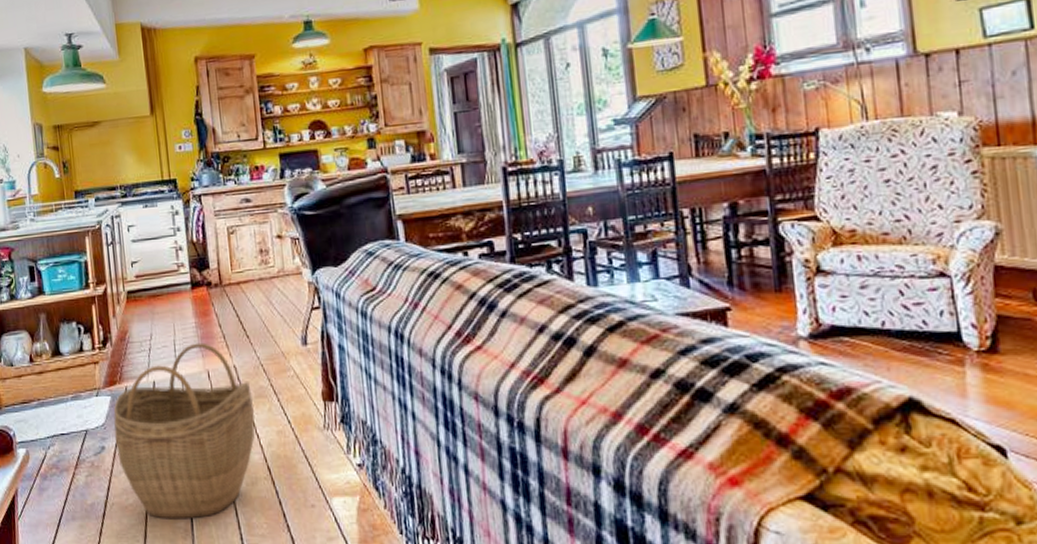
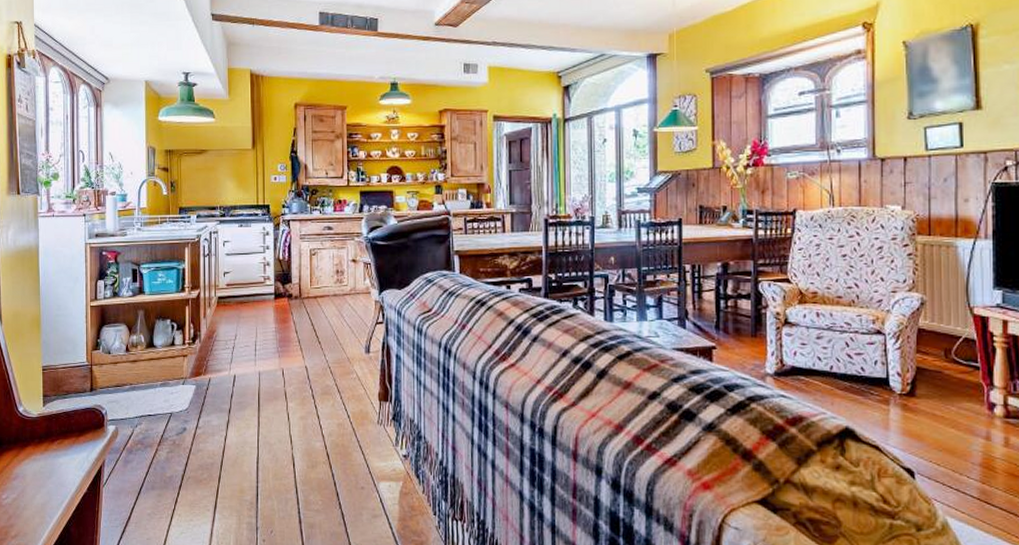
woven basket: present [113,342,255,519] -> none [196,345,320,494]

